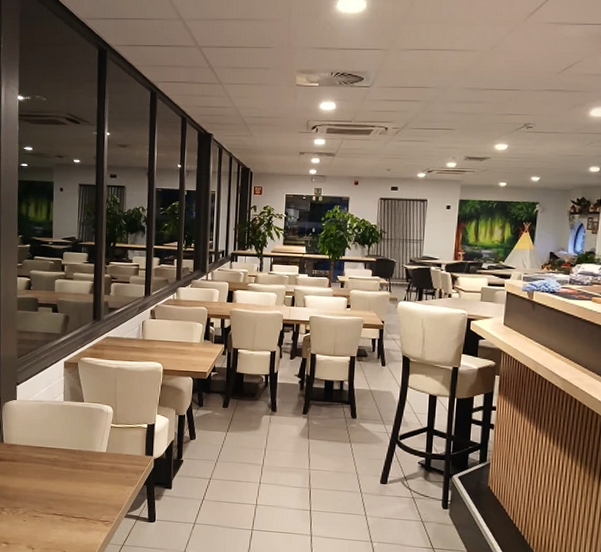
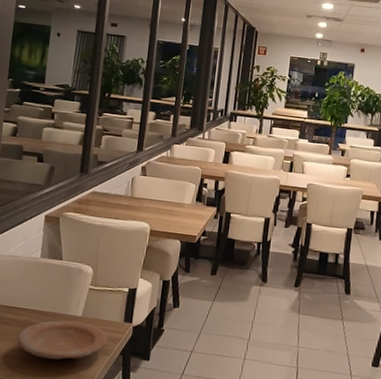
plate: none [49,456,132,493] -> present [17,320,108,360]

